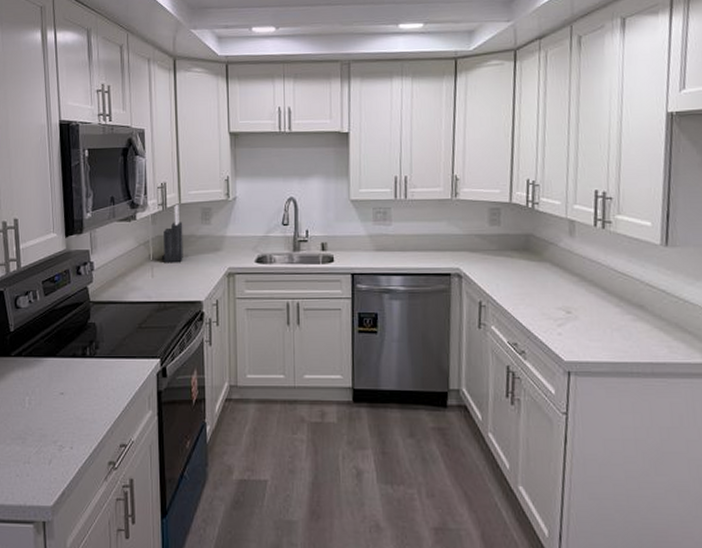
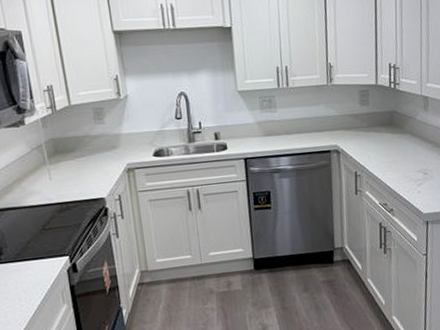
knife block: present [161,205,183,262] -> none [56,107,80,164]

